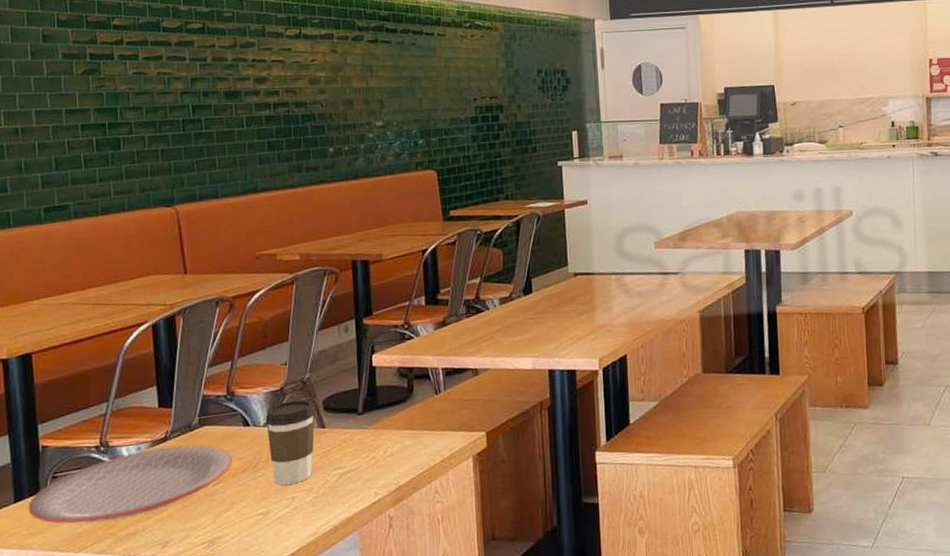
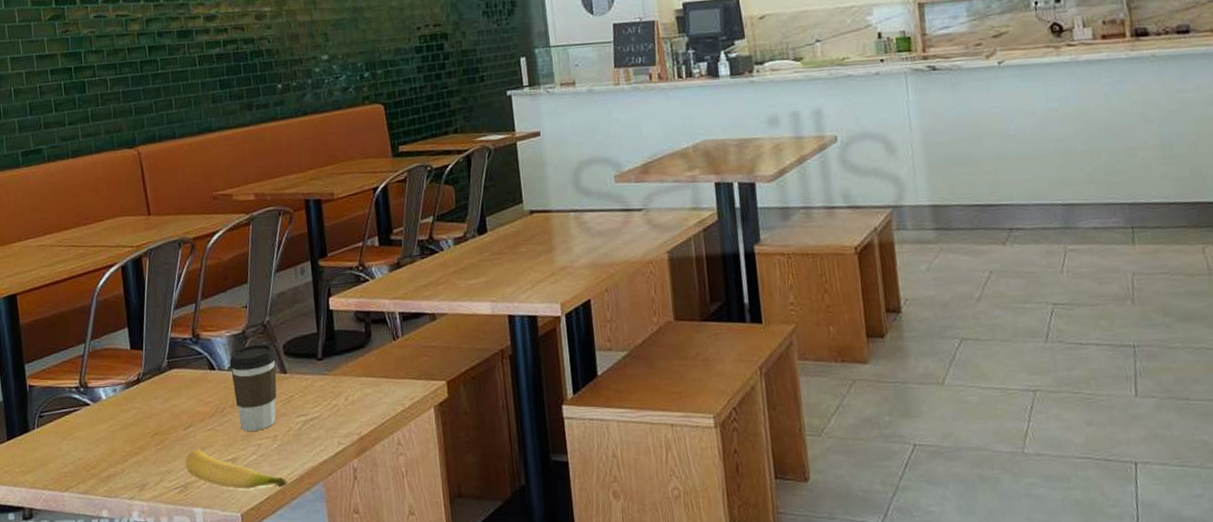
plate: present [28,445,232,524] -> none [19,387,200,463]
banana: none [214,504,321,542] -> present [185,449,288,489]

